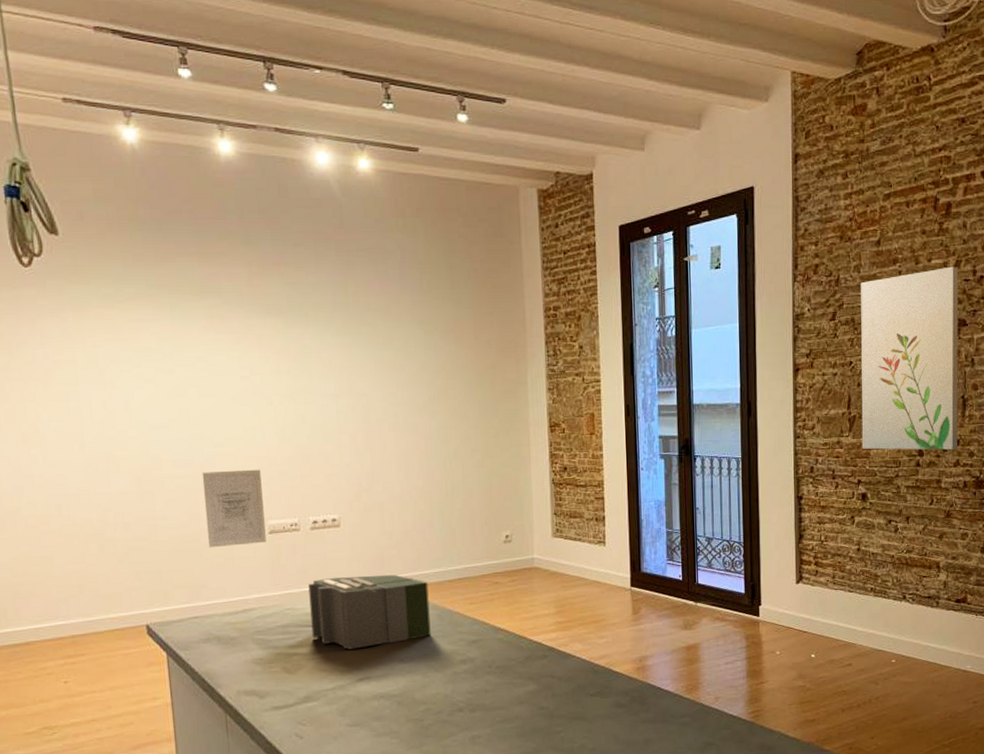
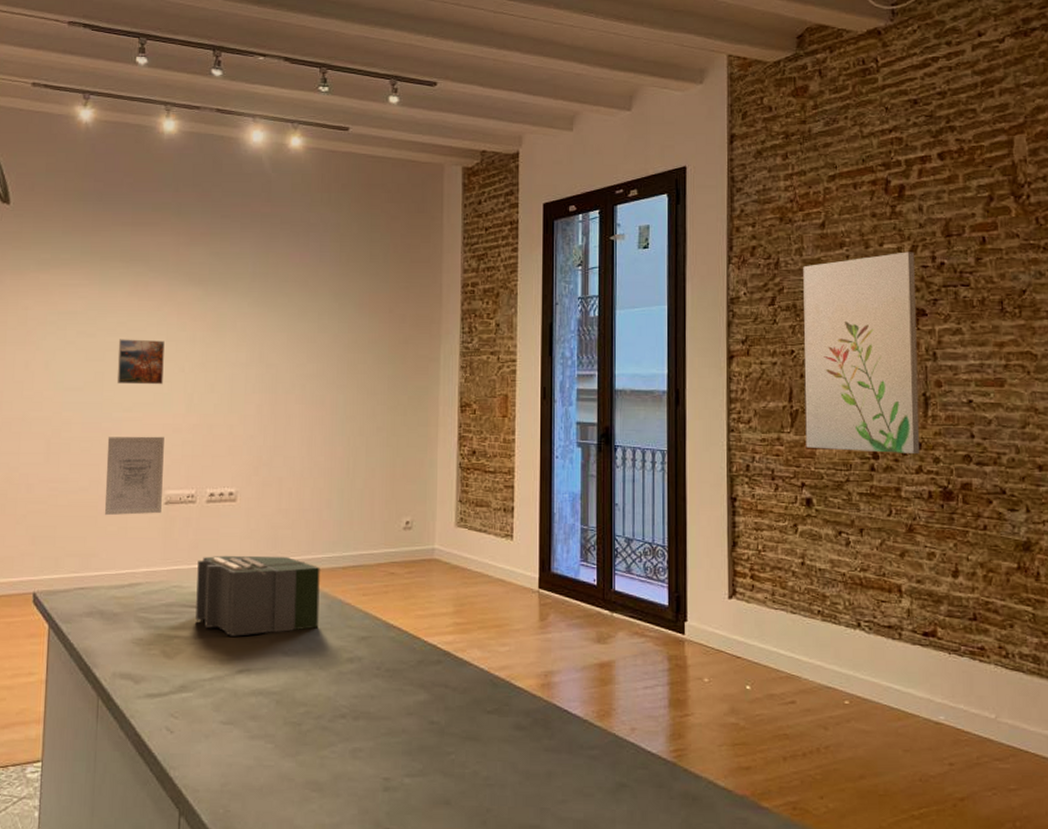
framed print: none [200,374,252,420] -> present [116,339,165,385]

